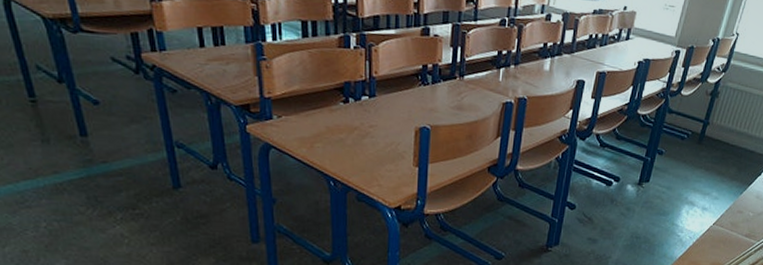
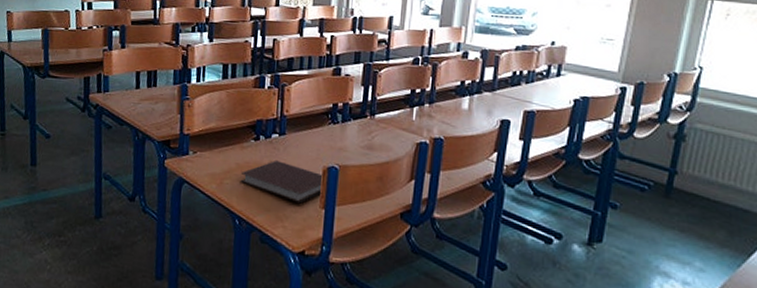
notebook: none [331,123,415,163] -> present [240,161,323,204]

